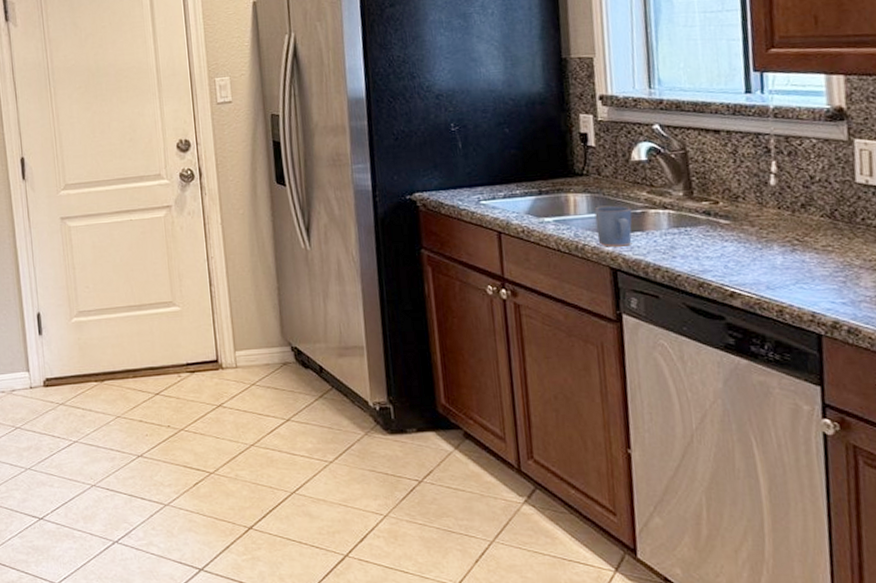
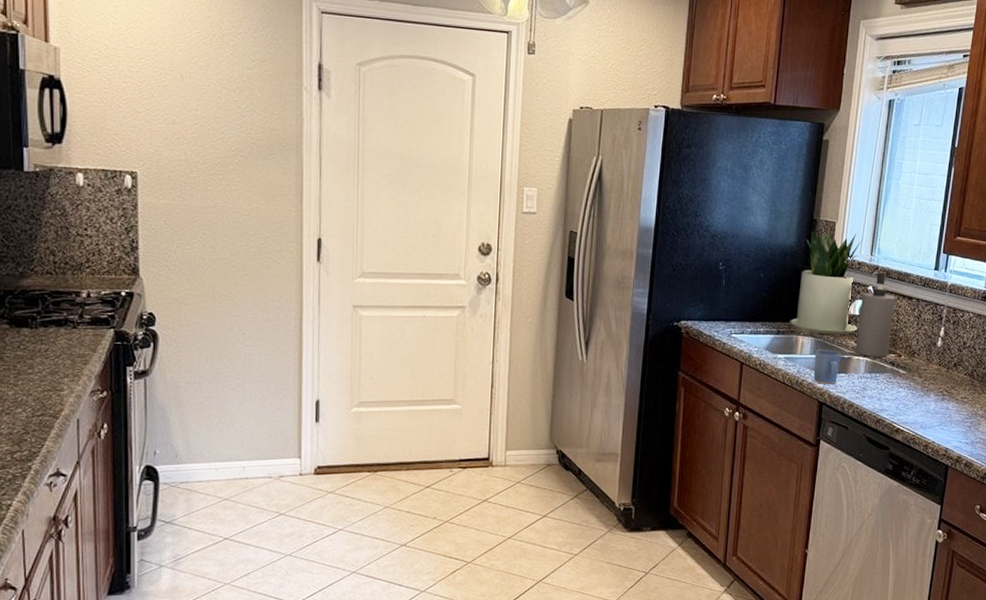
planter: none [553,66,648,189] -> present [790,230,862,336]
soap dispenser: none [646,105,699,209] -> present [855,271,896,358]

